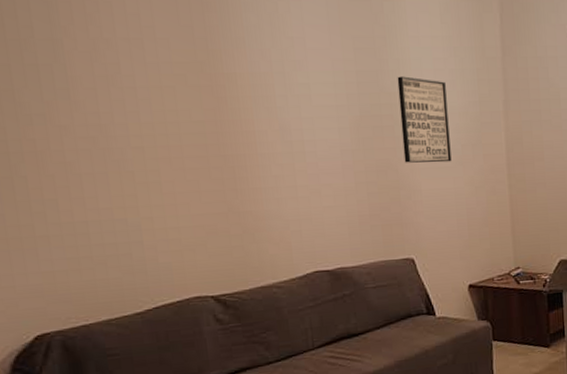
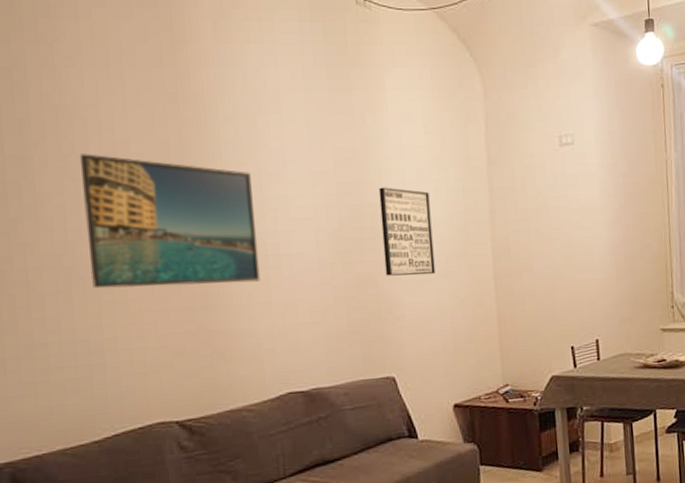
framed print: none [107,38,286,171] -> present [79,153,261,289]

